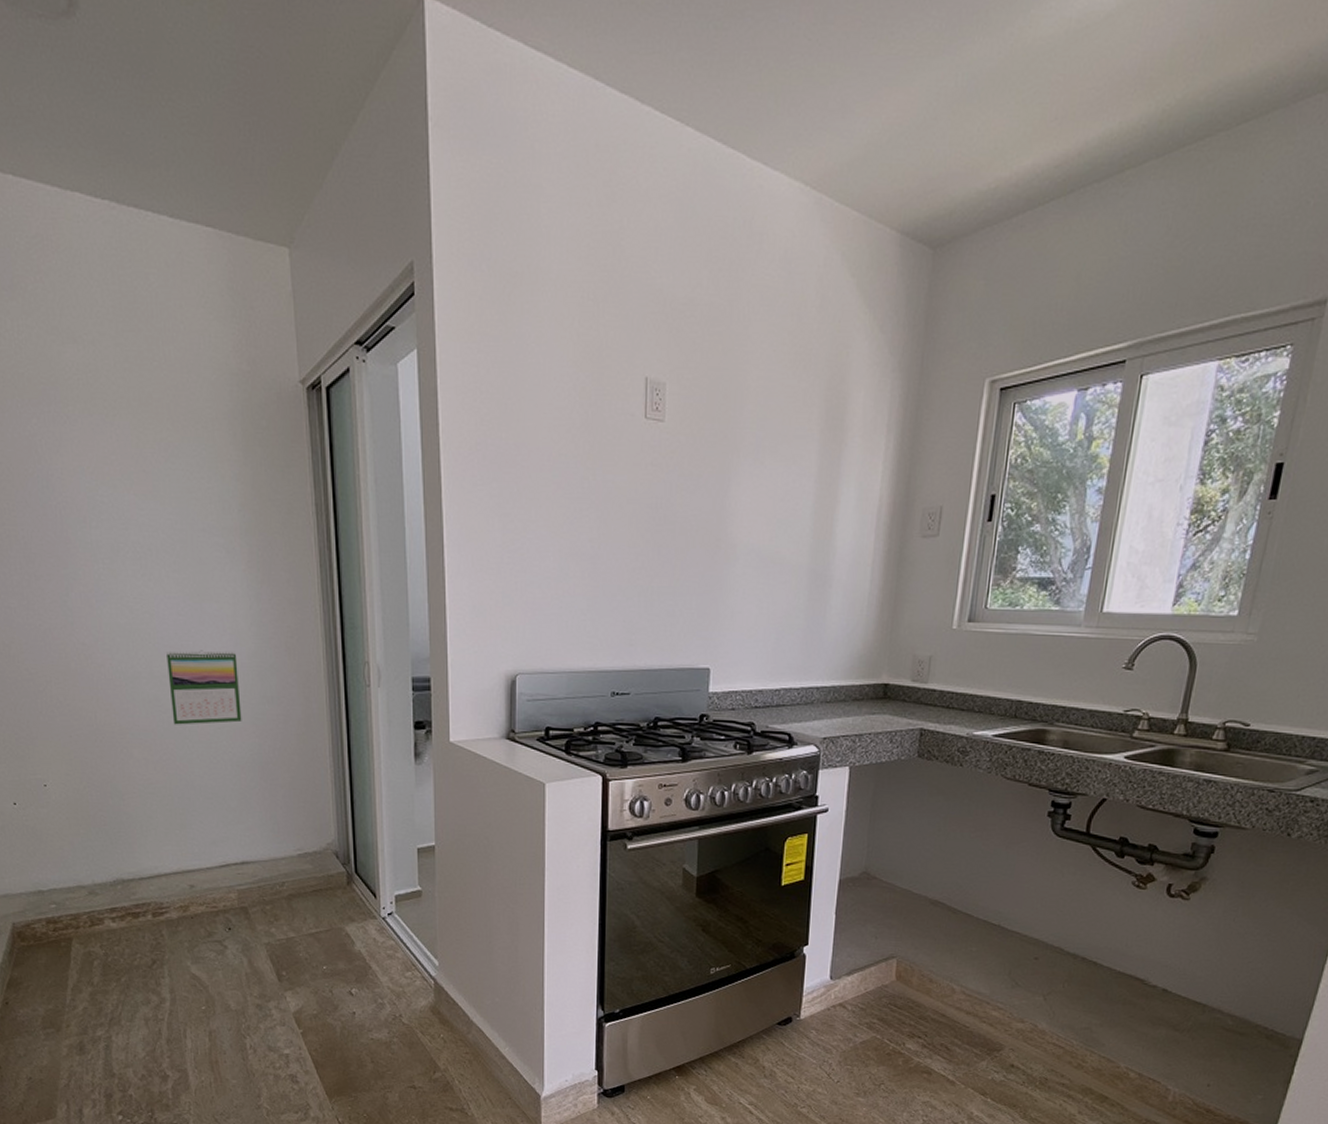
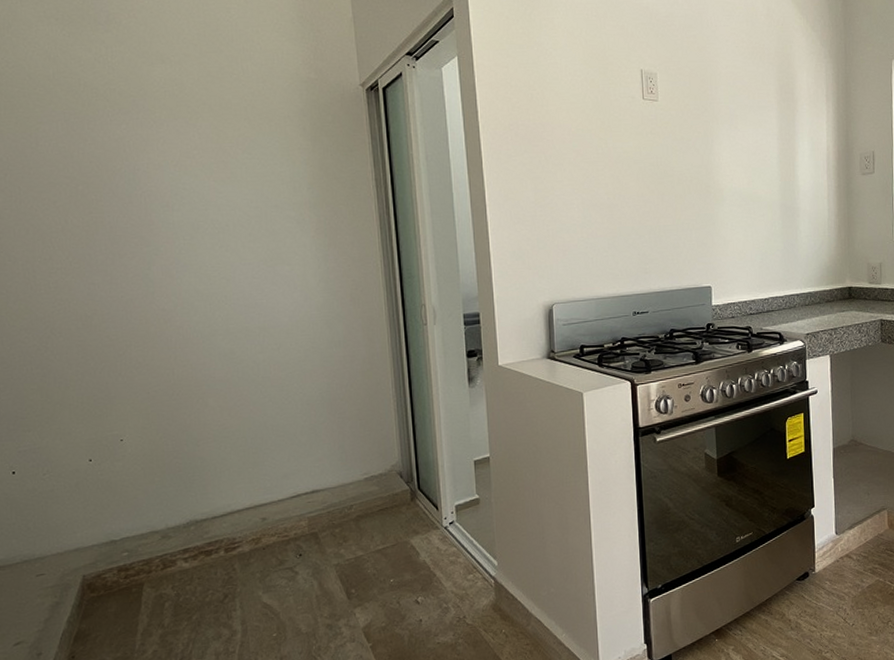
calendar: present [167,650,242,725] -> none [242,305,312,374]

